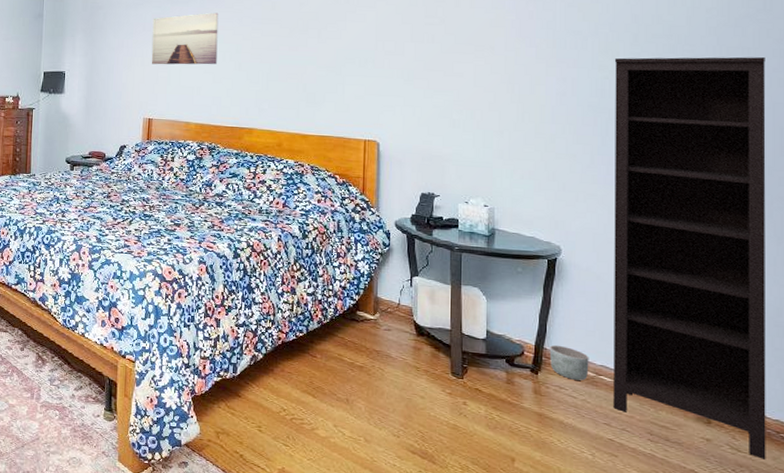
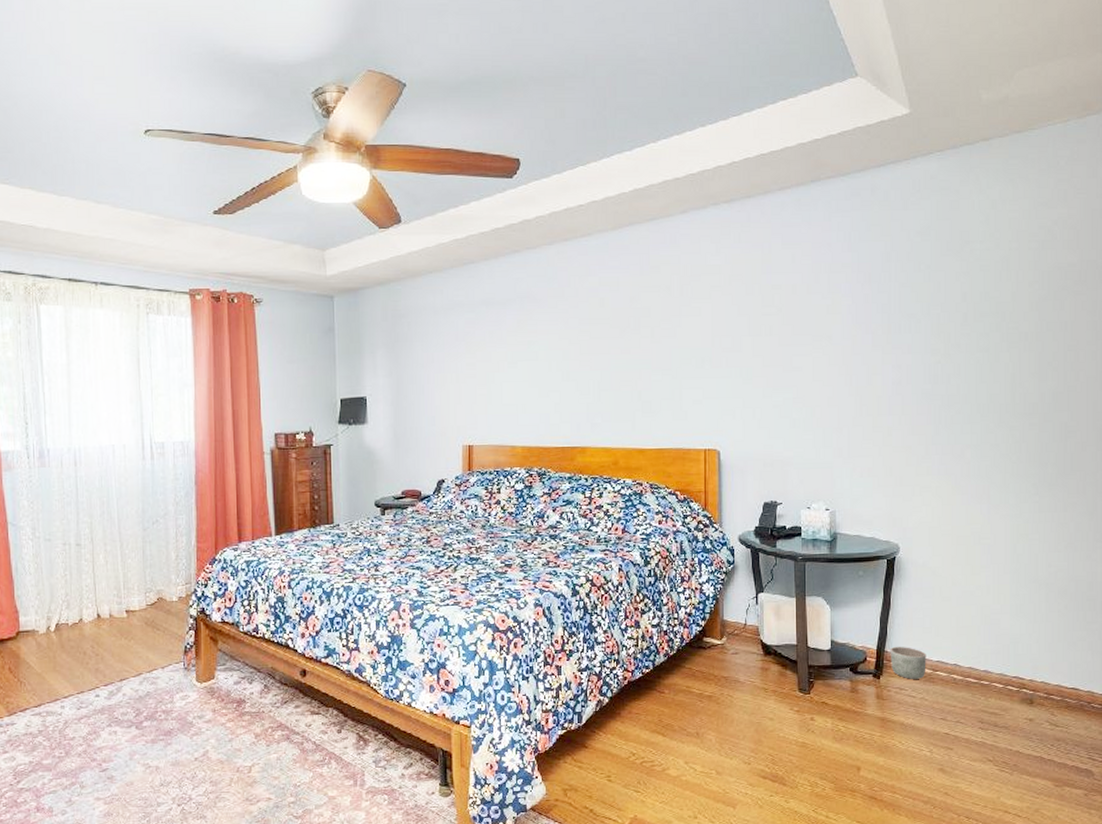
wall art: present [151,12,219,65] -> none [466,314,542,381]
bookcase: present [613,57,766,460] -> none [946,331,1080,731]

